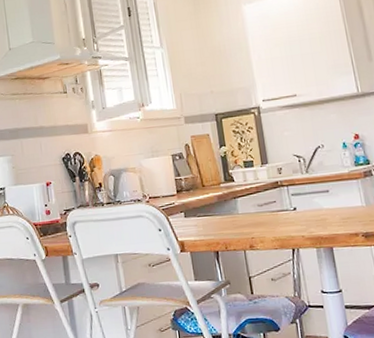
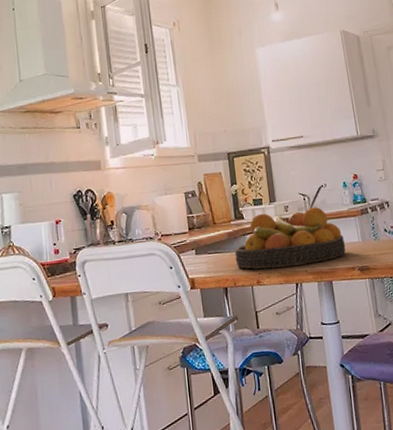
fruit bowl: none [225,169,348,233] -> present [234,207,346,269]

